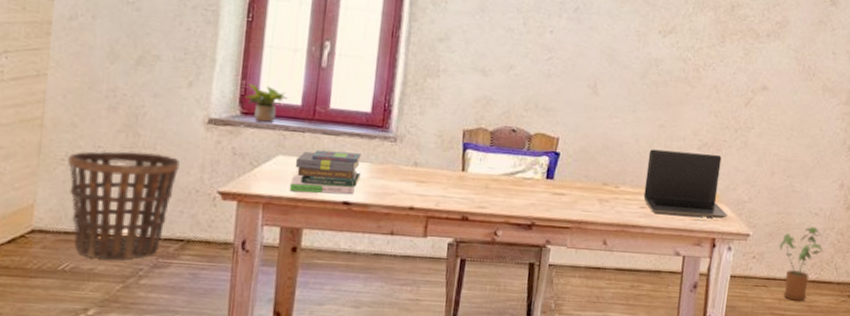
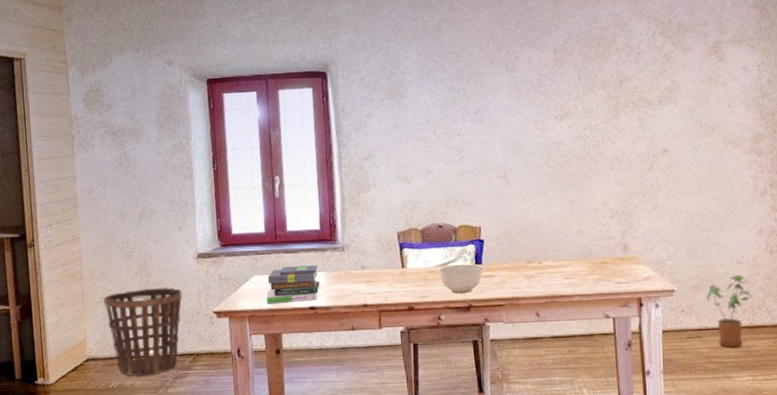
potted plant: present [245,83,288,123] -> none [222,220,254,251]
bowl: none [504,176,553,209] -> present [439,264,482,293]
laptop computer: present [643,149,727,219] -> none [564,221,649,282]

